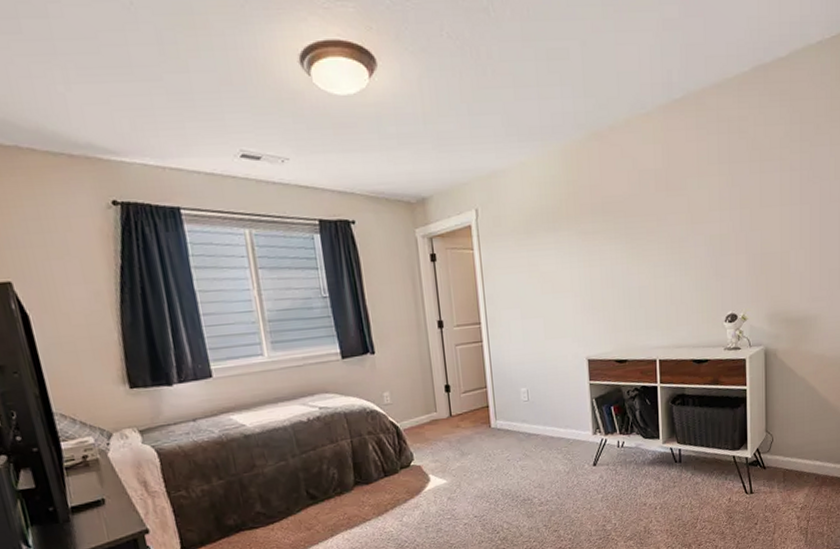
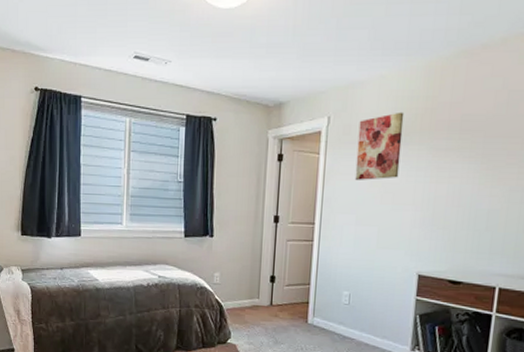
wall art: none [507,198,554,273] -> present [354,112,405,180]

